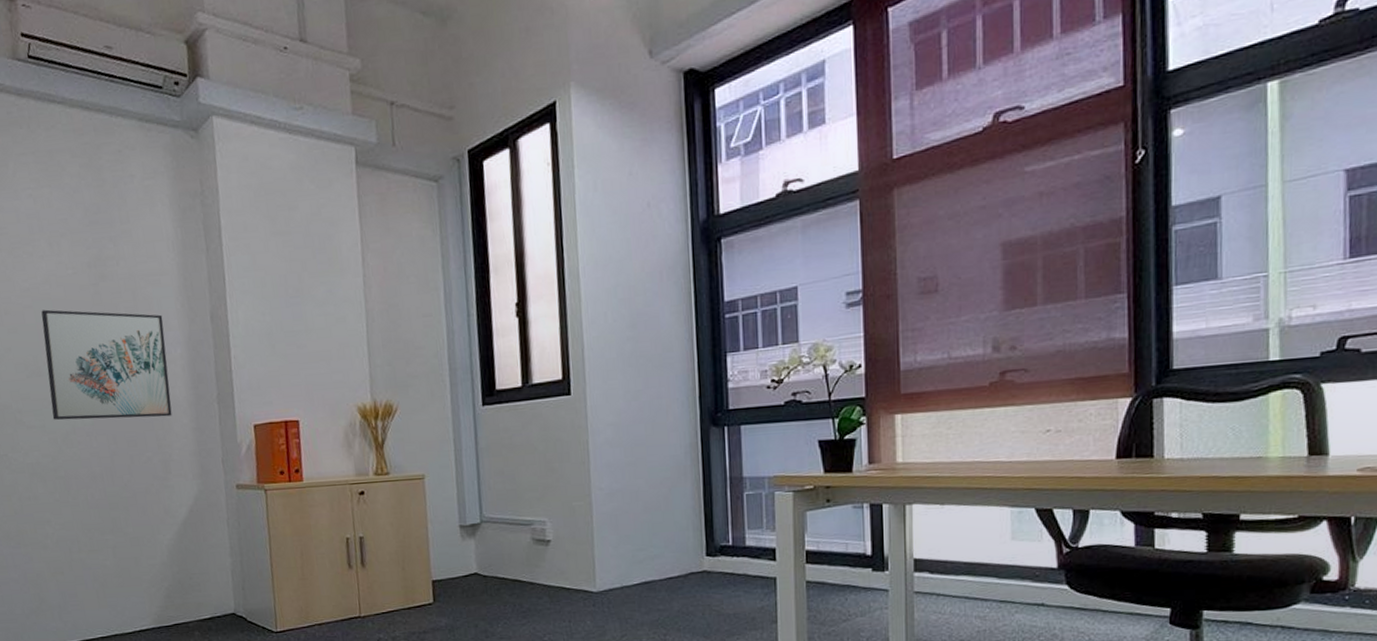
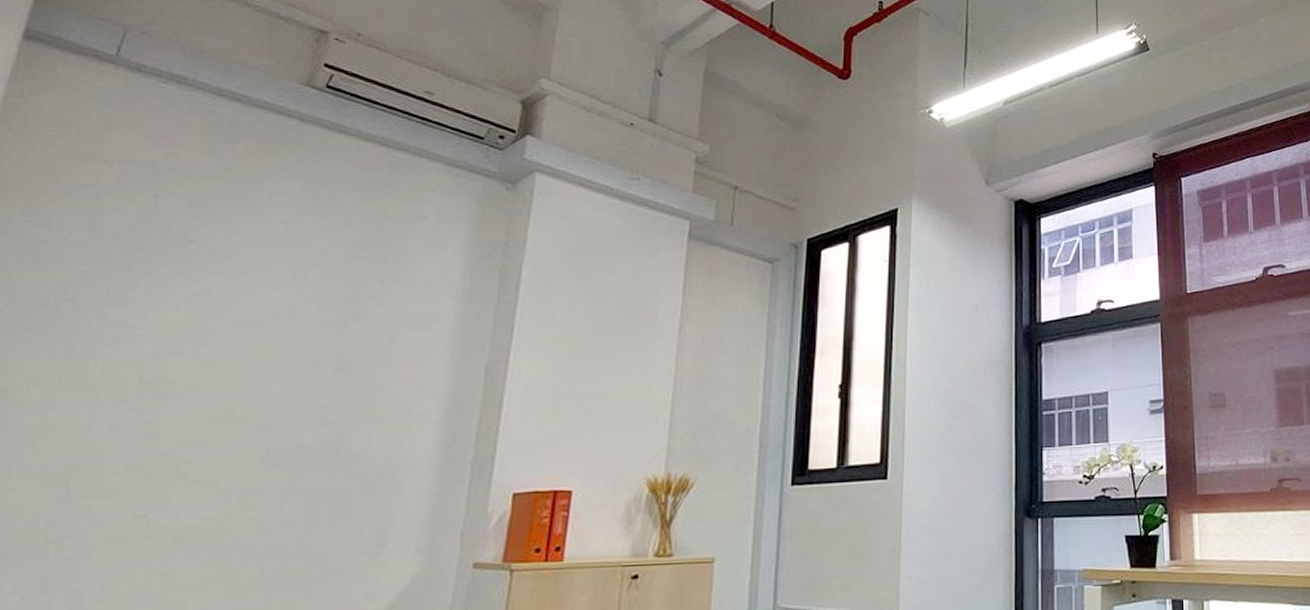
wall art: present [41,309,173,420] -> none [233,345,423,479]

